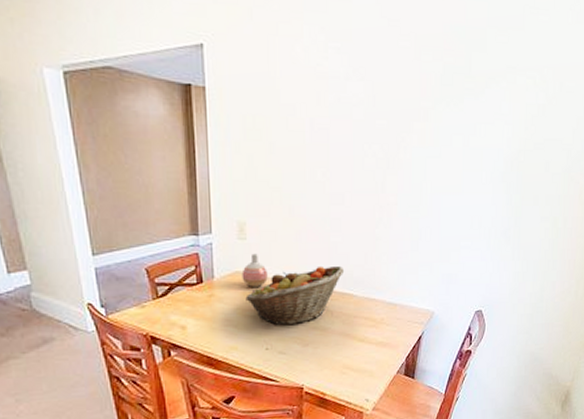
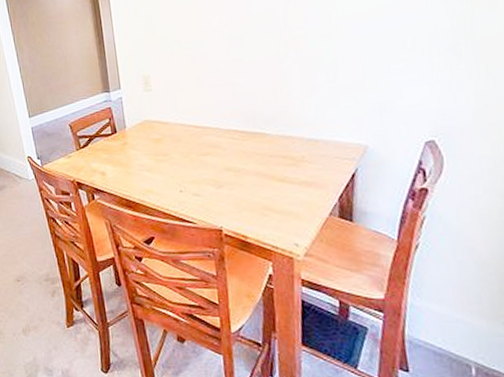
vase: present [242,253,268,288] -> none [150,102,175,135]
fruit basket: present [245,265,345,325] -> none [156,106,253,168]

